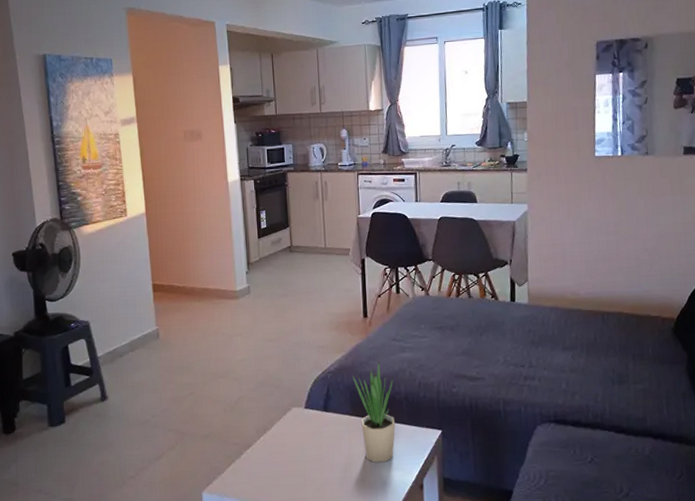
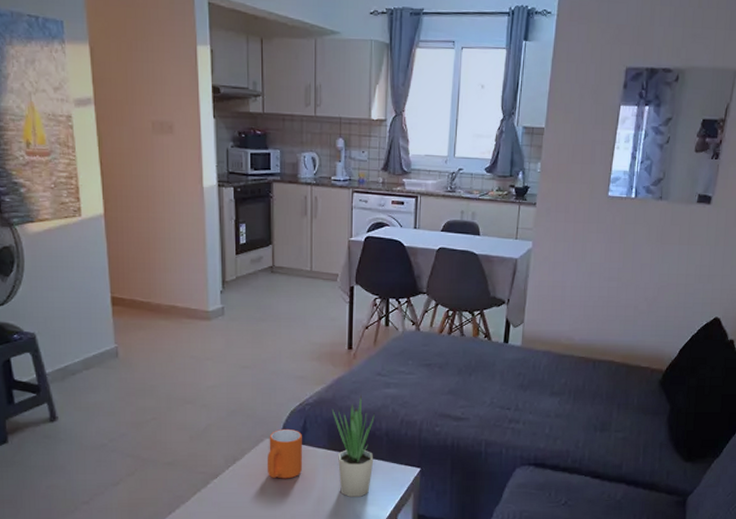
mug: none [295,397,328,447] -> present [267,428,302,479]

